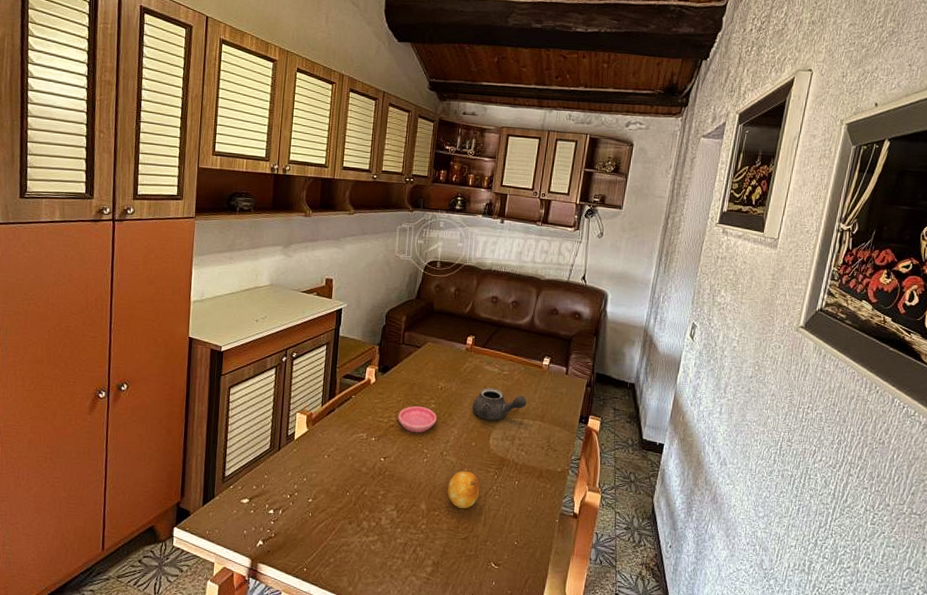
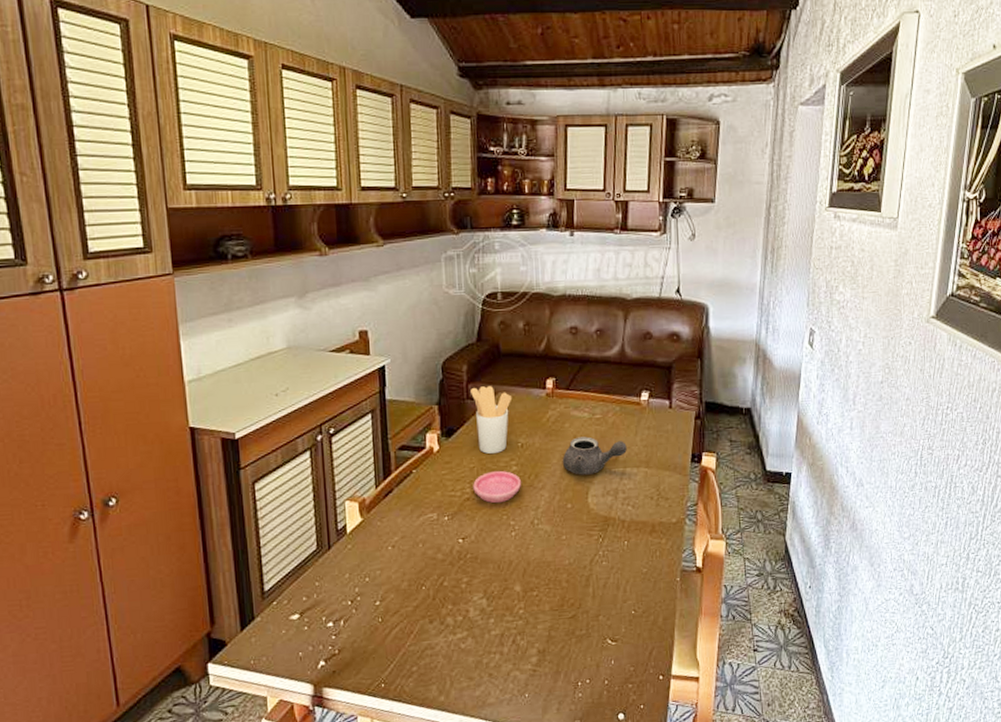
utensil holder: none [406,335,439,391] -> present [471,386,513,454]
fruit: present [447,470,480,509] -> none [544,538,584,584]

